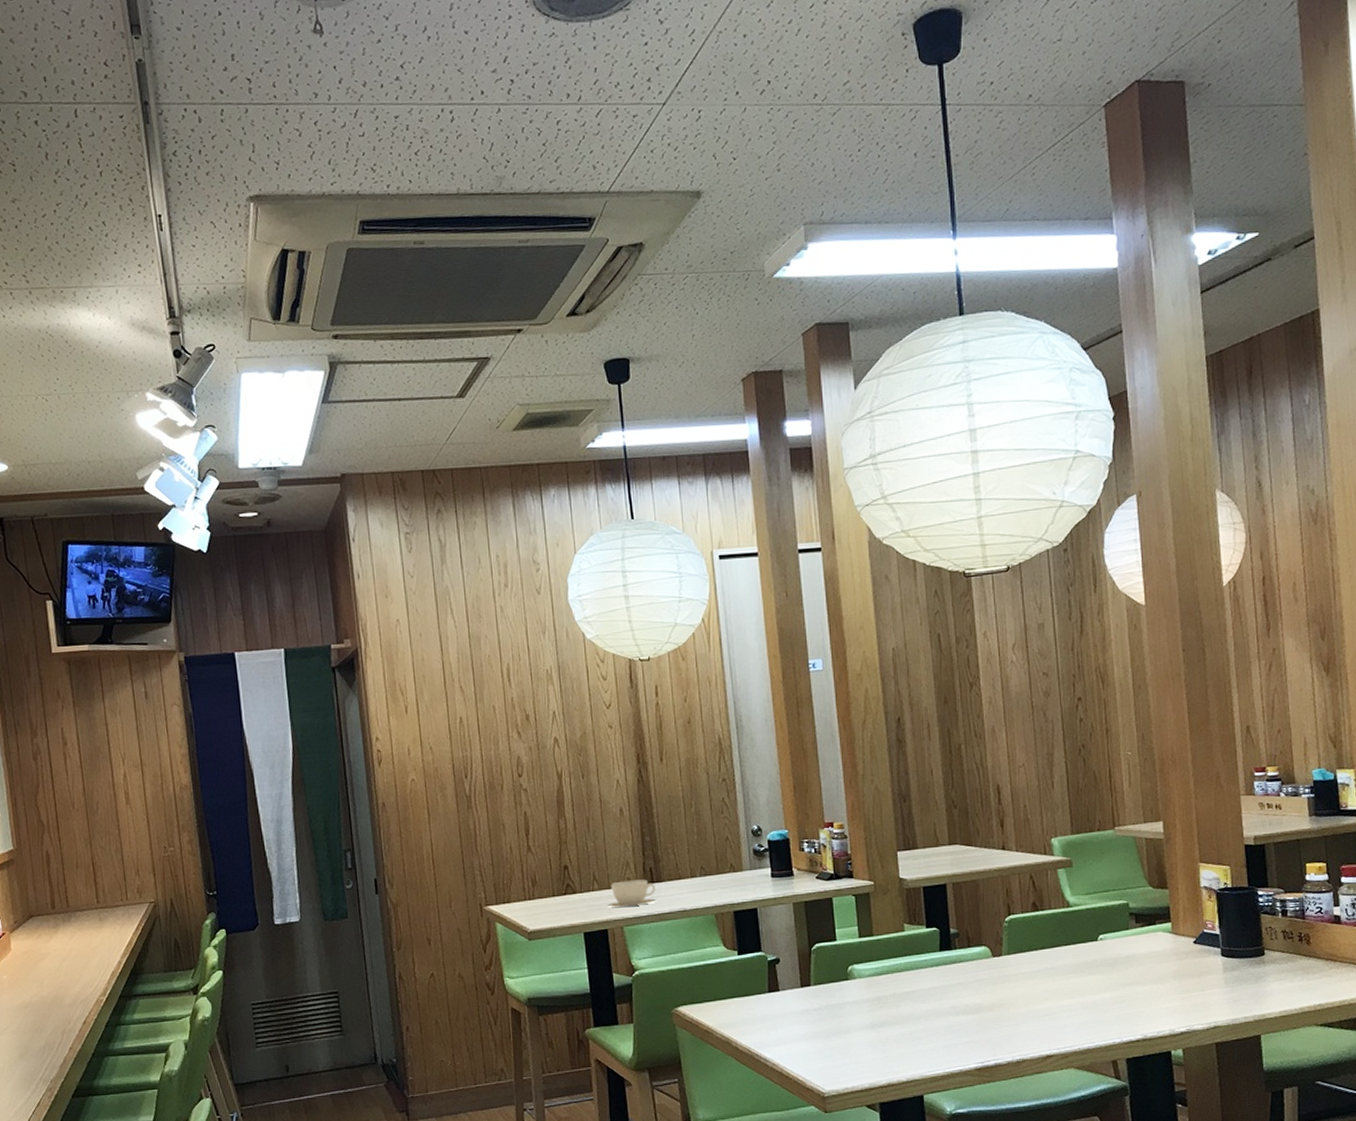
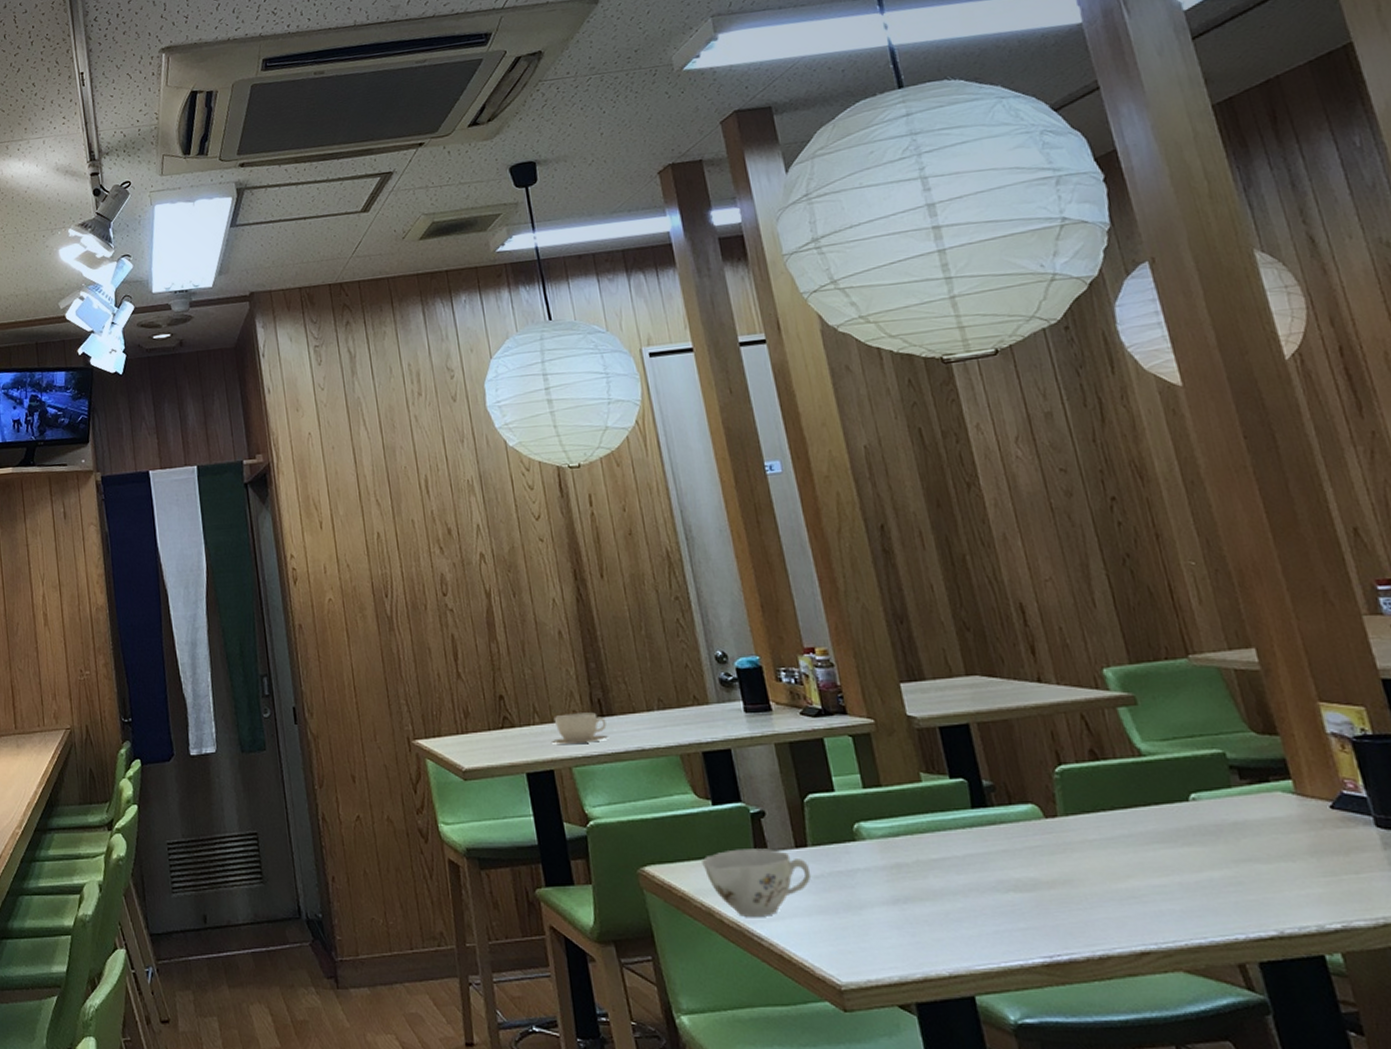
teacup: none [725,988,811,1044] -> present [701,848,812,917]

